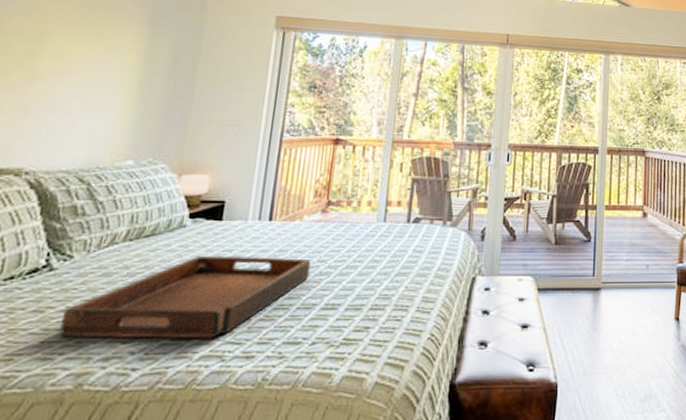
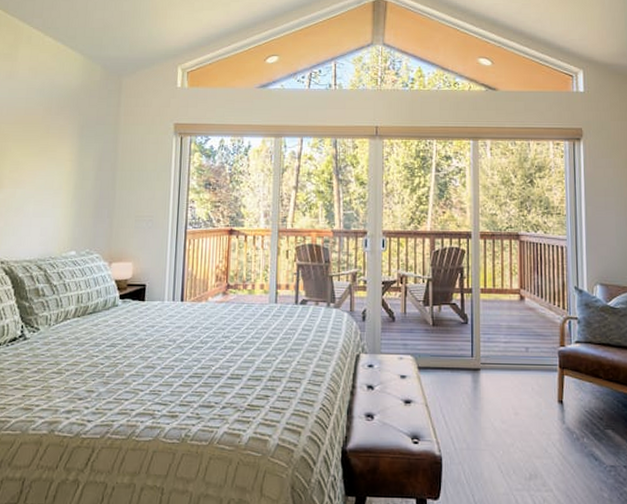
serving tray: present [59,257,312,339] -> none [35,331,217,399]

